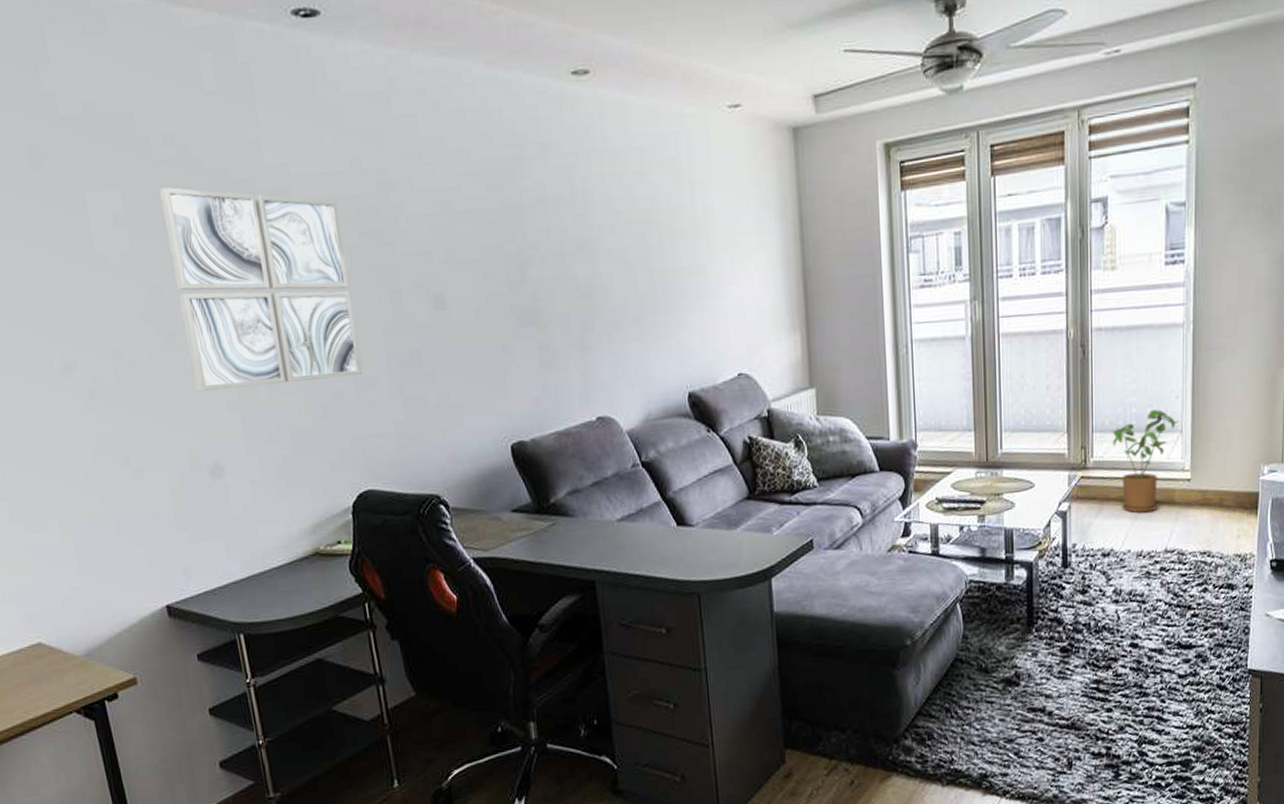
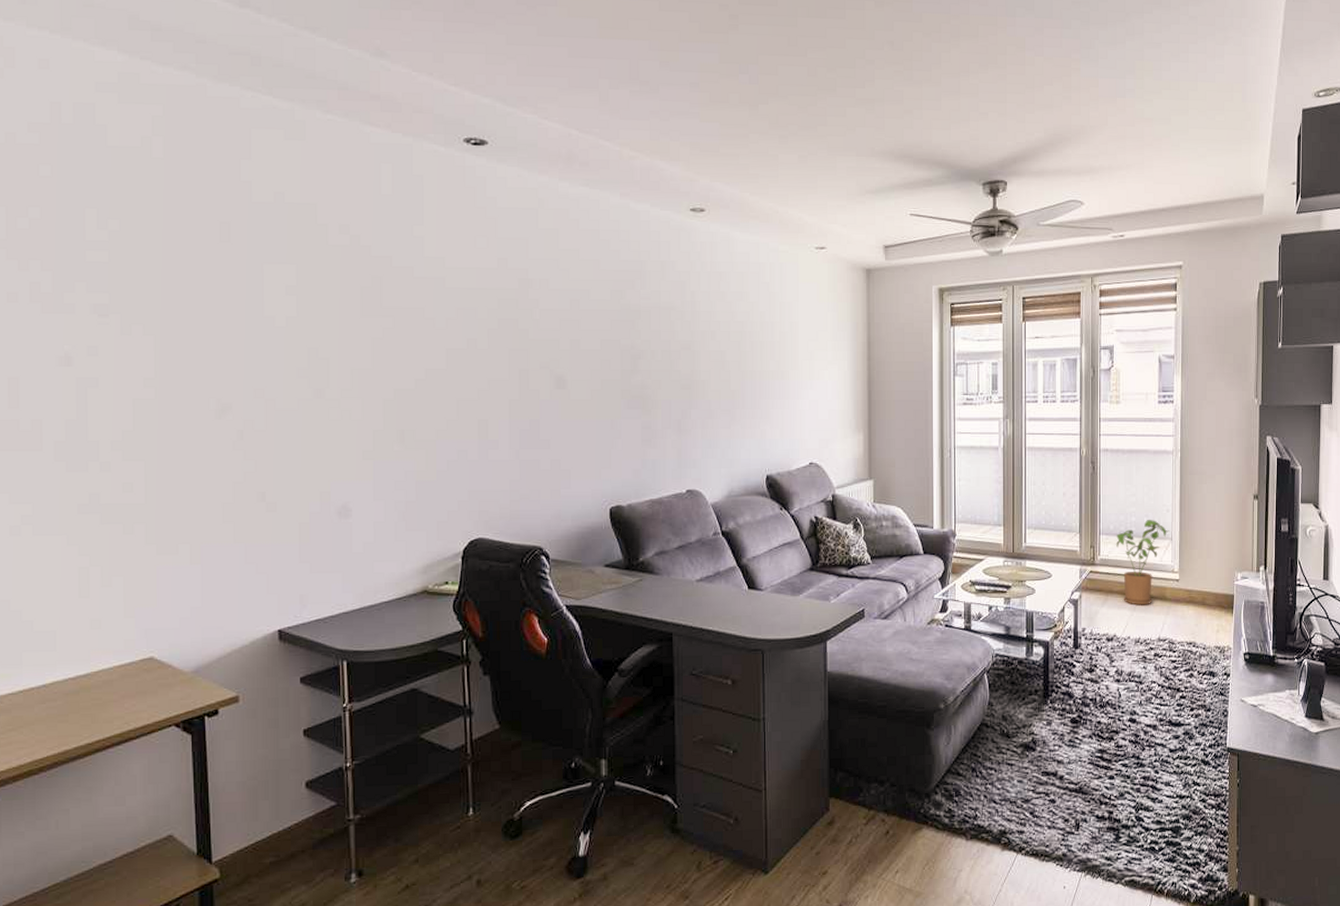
wall art: present [159,187,362,391] -> none [330,268,486,440]

